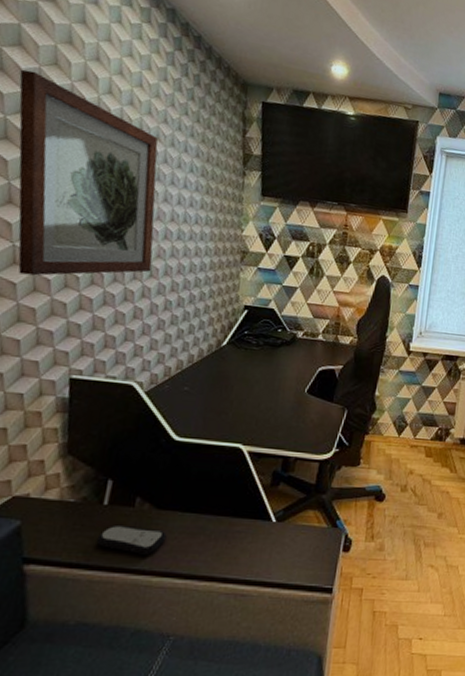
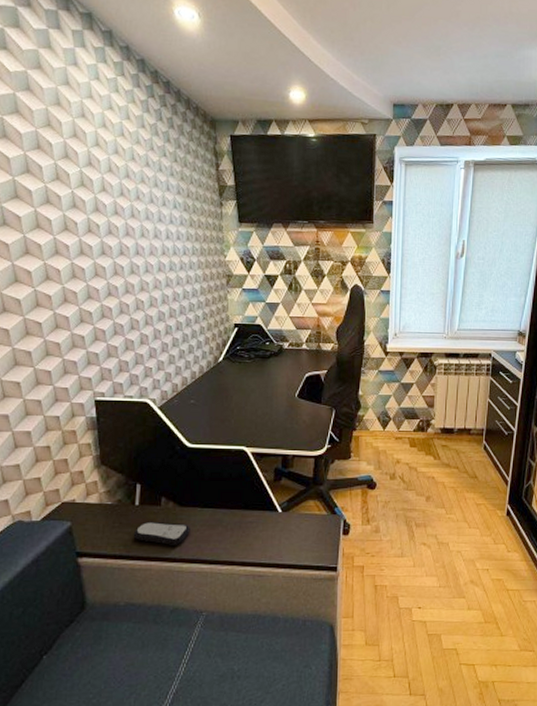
wall art: present [18,69,158,276] -> none [20,133,151,315]

